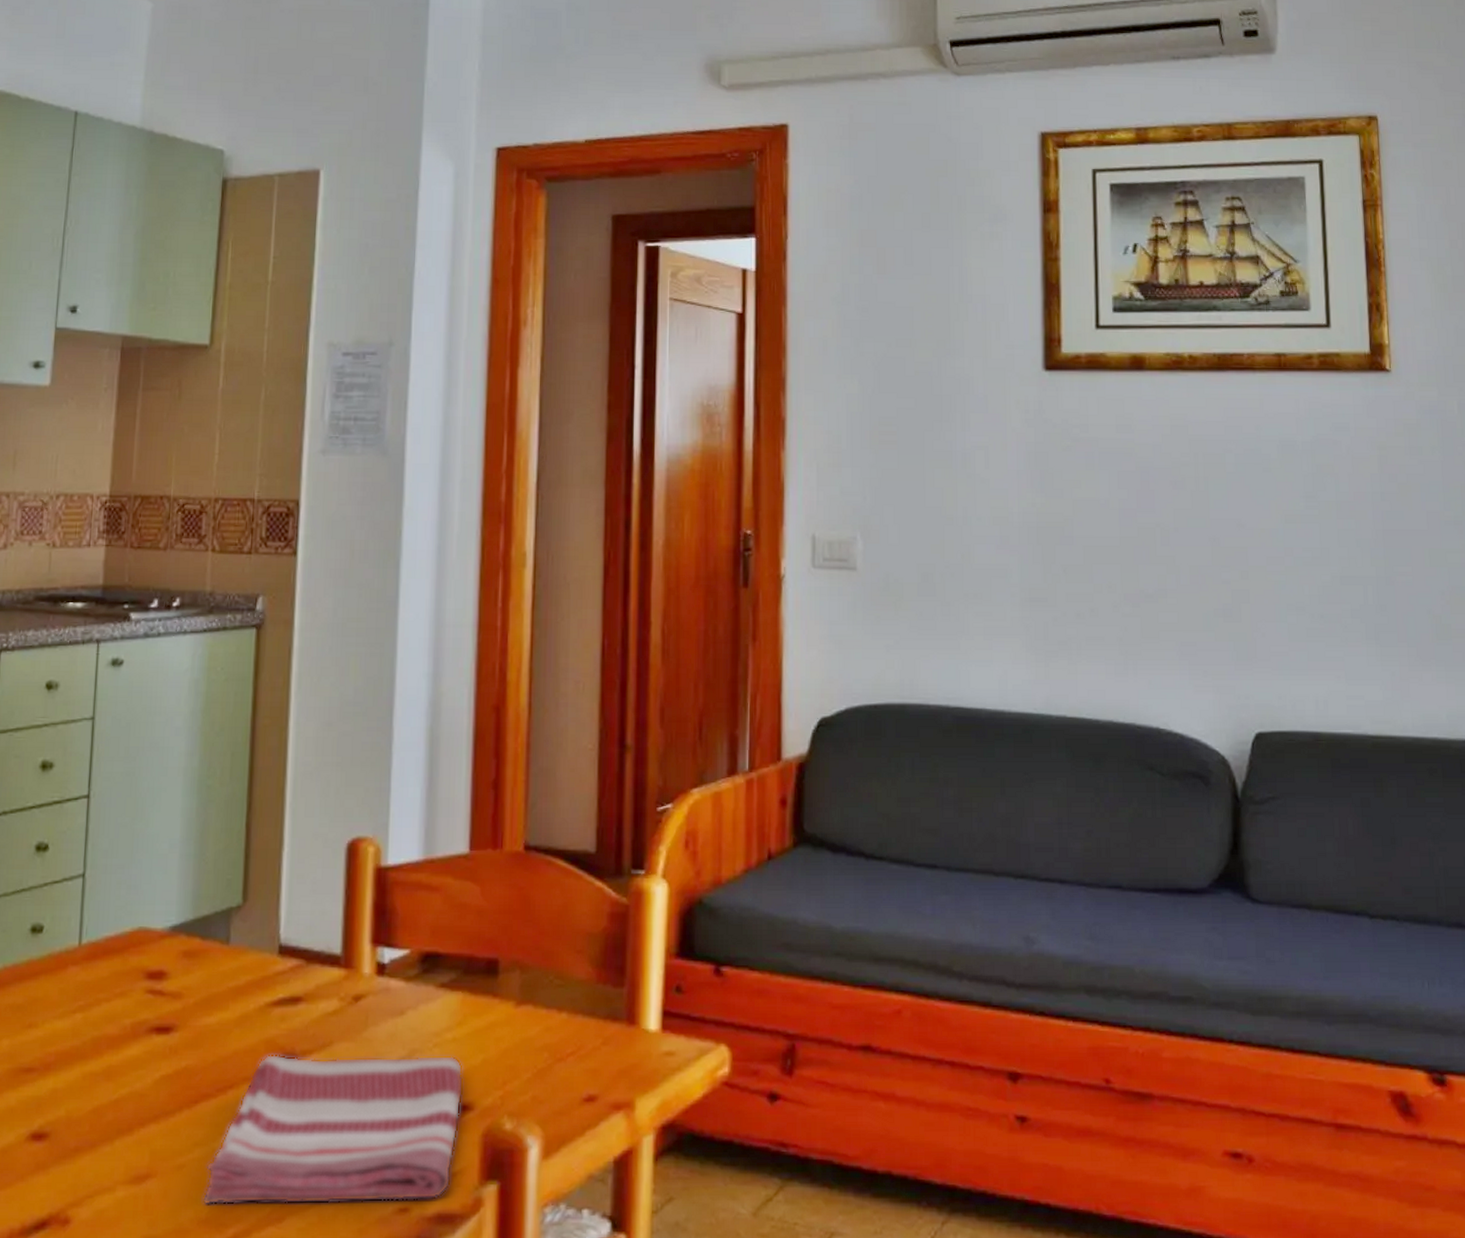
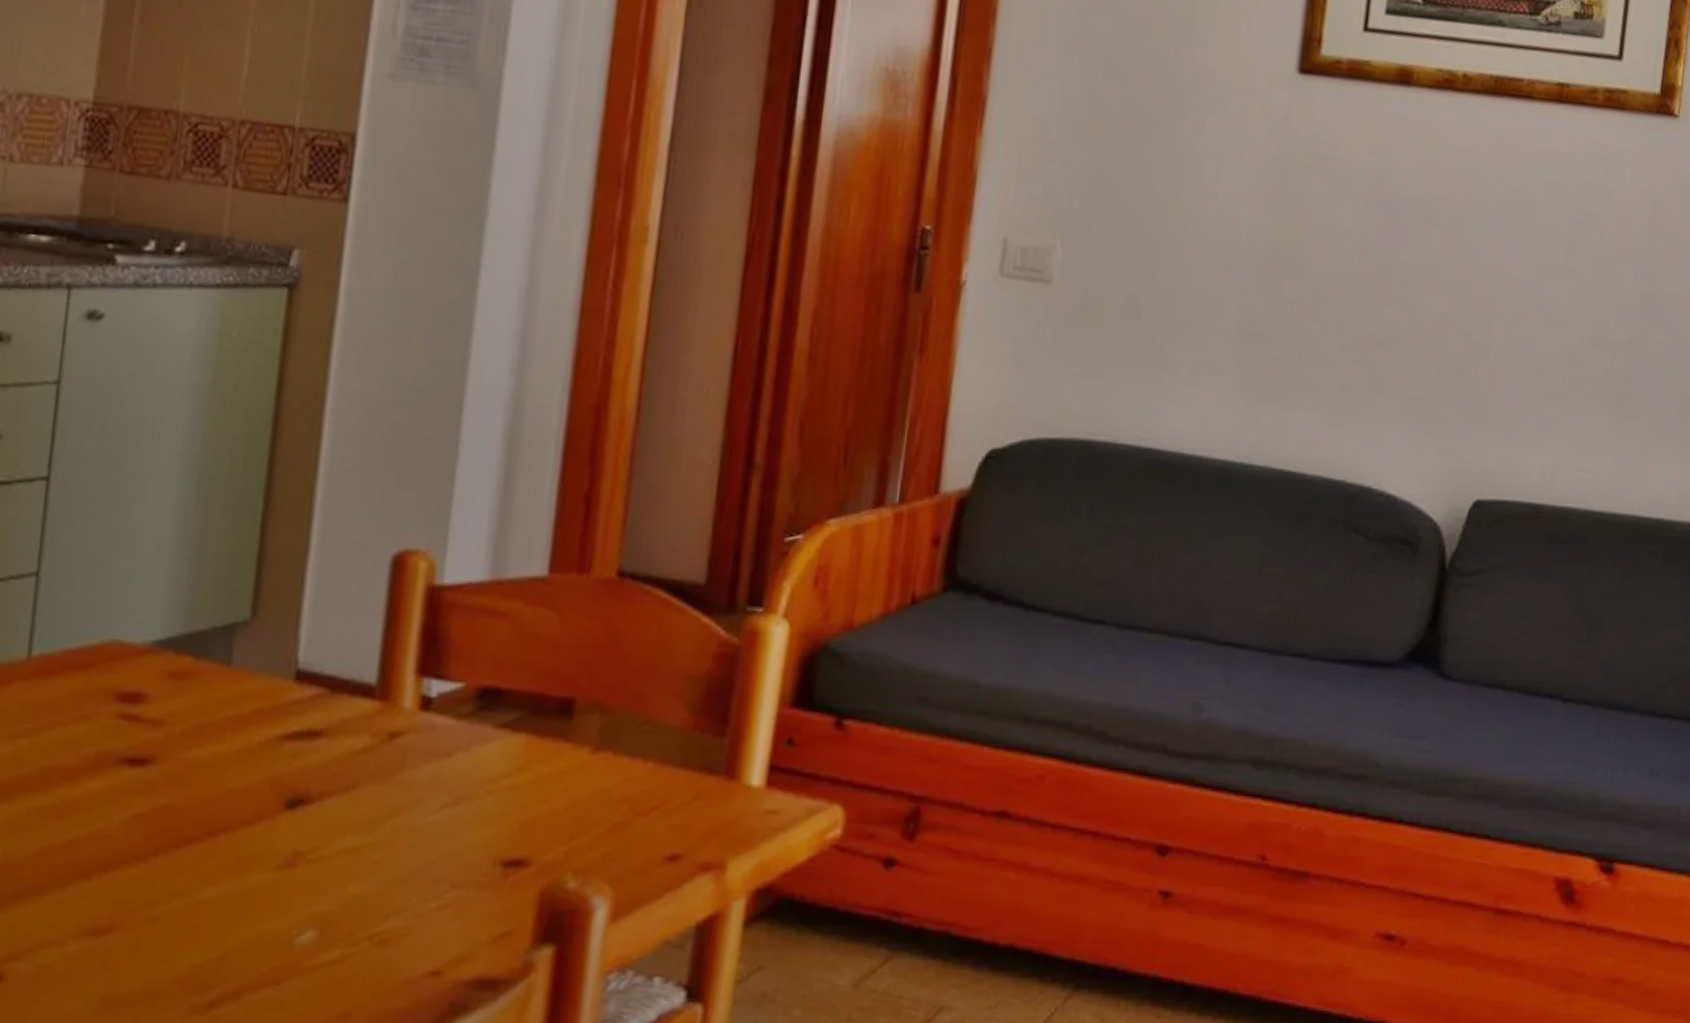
dish towel: present [202,1054,464,1205] -> none [179,794,522,965]

